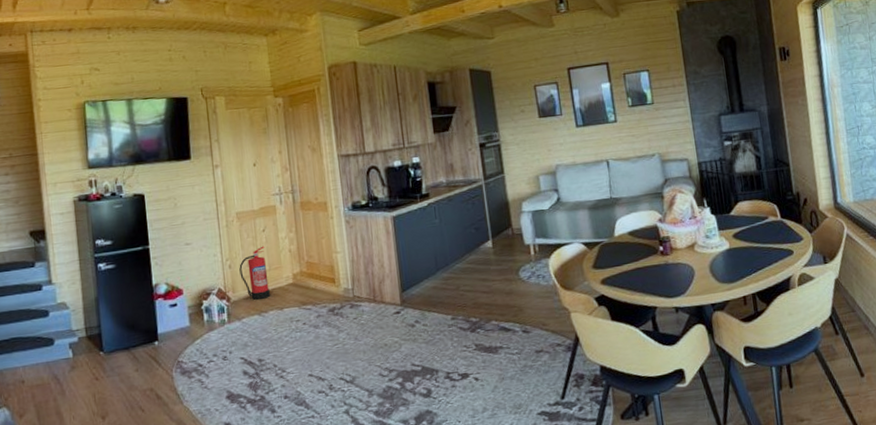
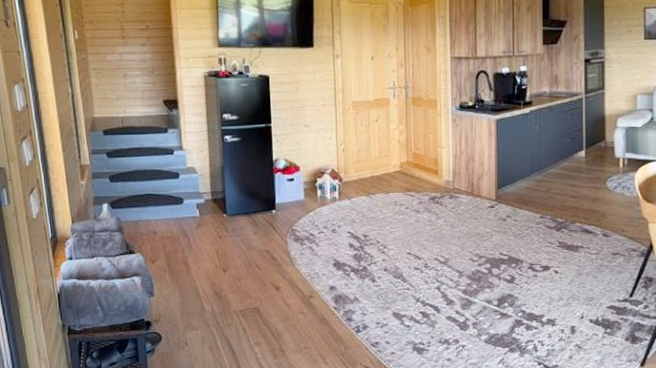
fire extinguisher: present [239,246,271,300] -> none [352,134,379,182]

